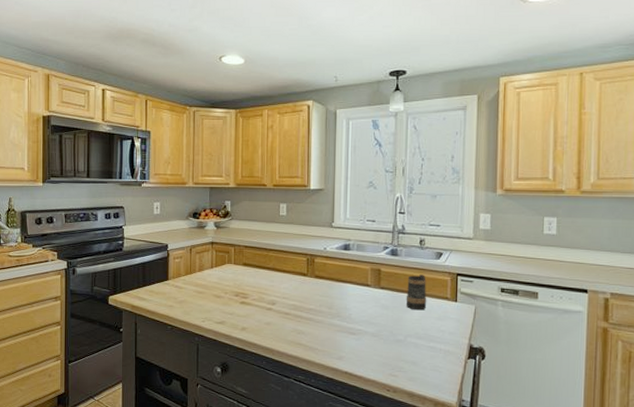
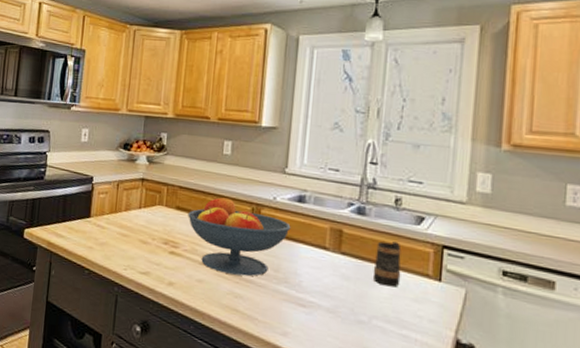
fruit bowl: none [254,251,340,315] -> present [188,195,291,277]

